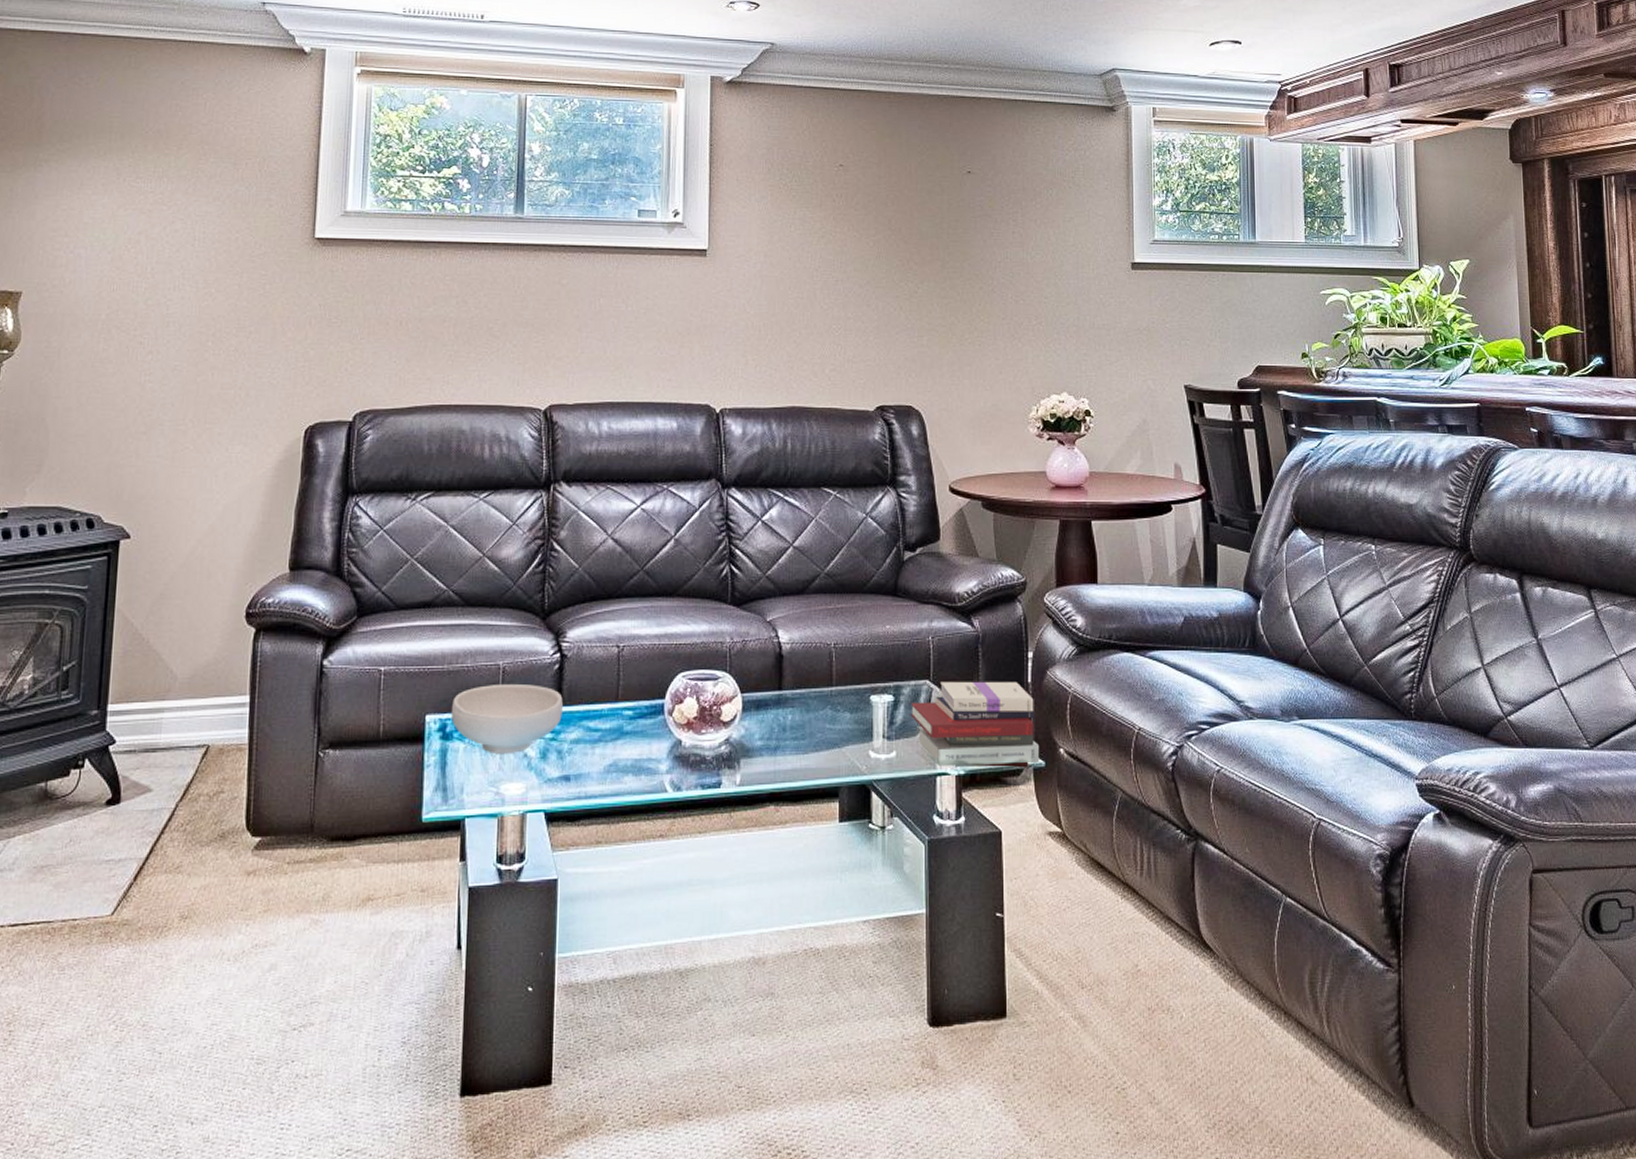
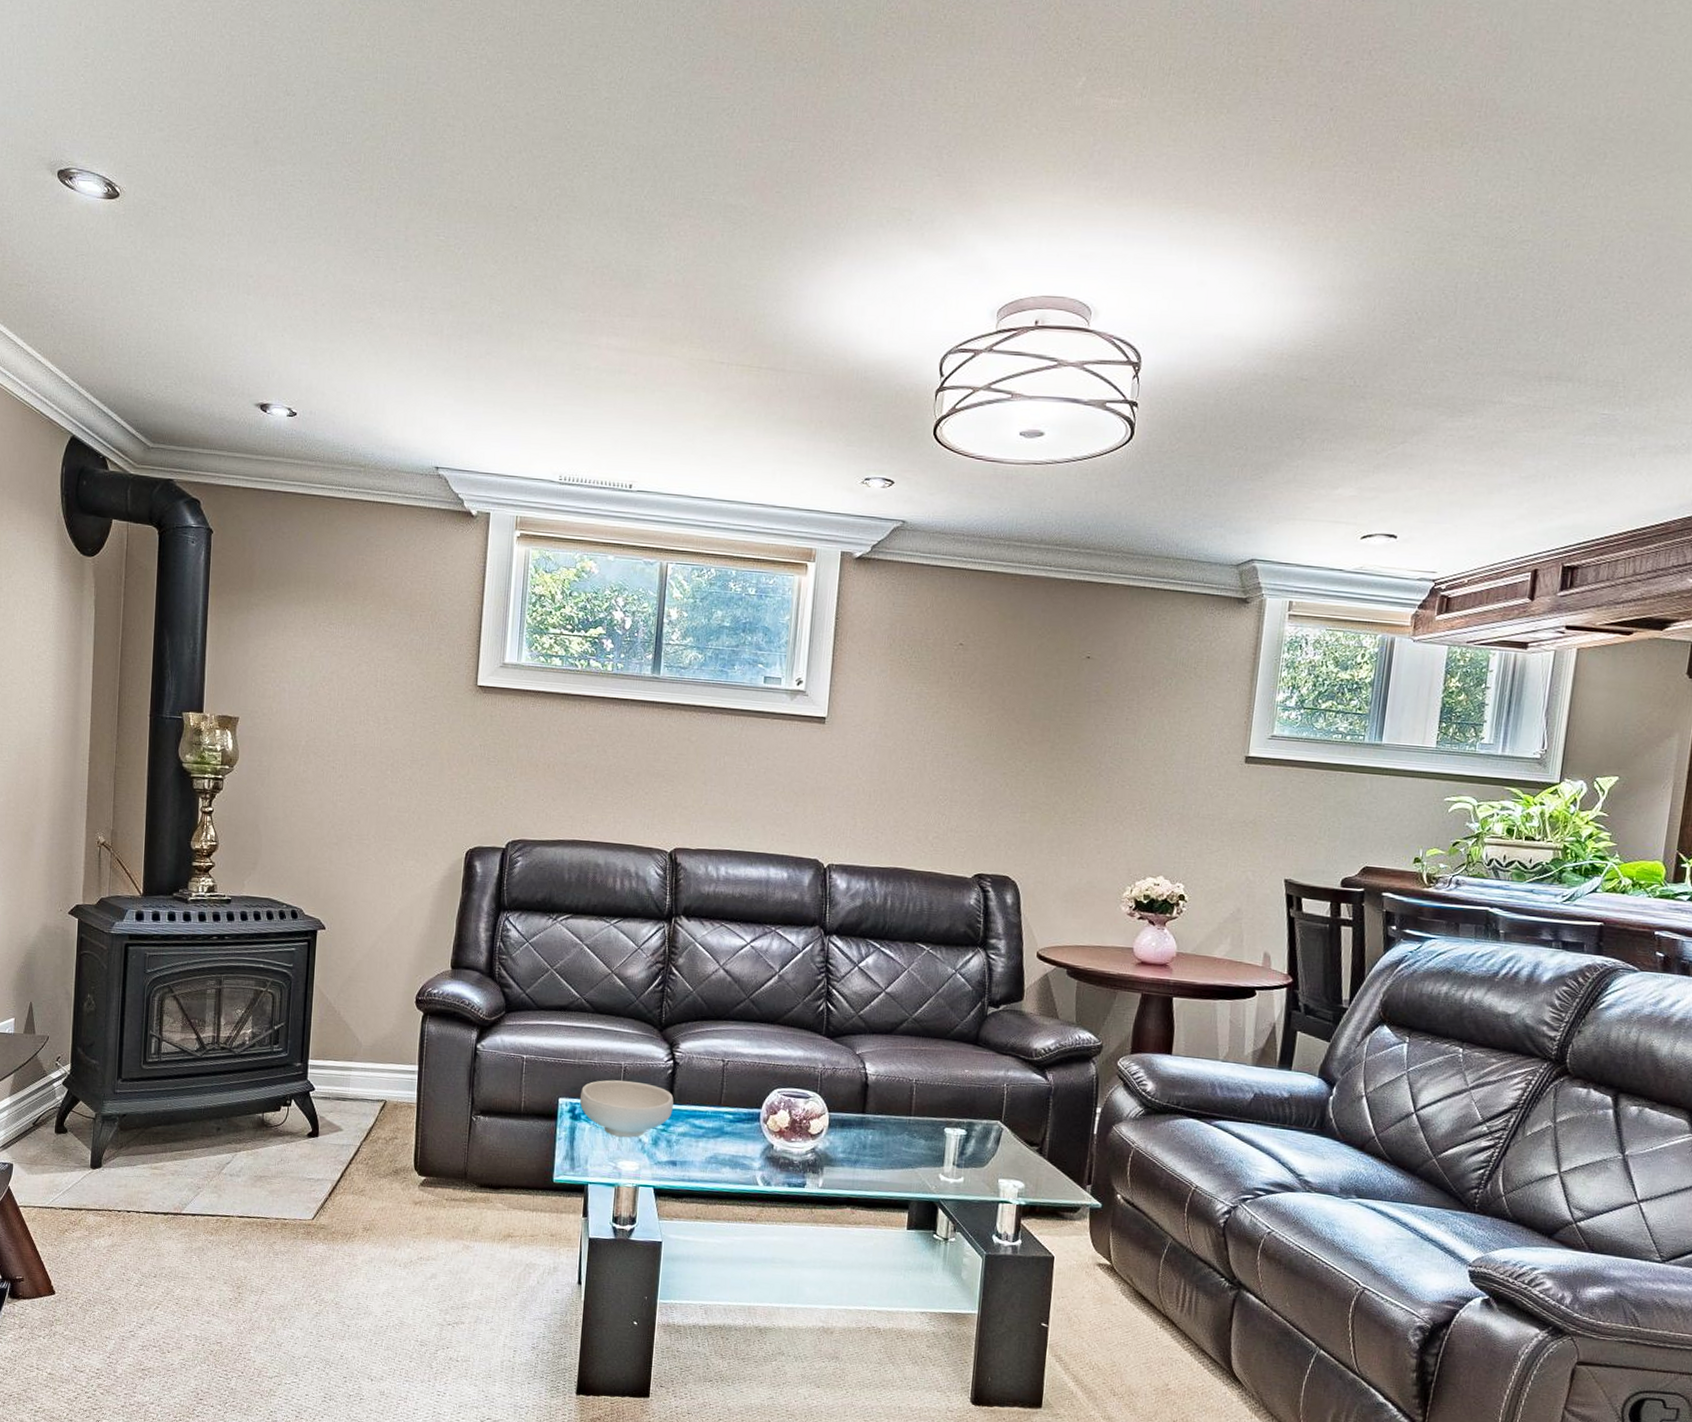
books: present [910,681,1040,768] -> none [980,1123,1098,1207]

